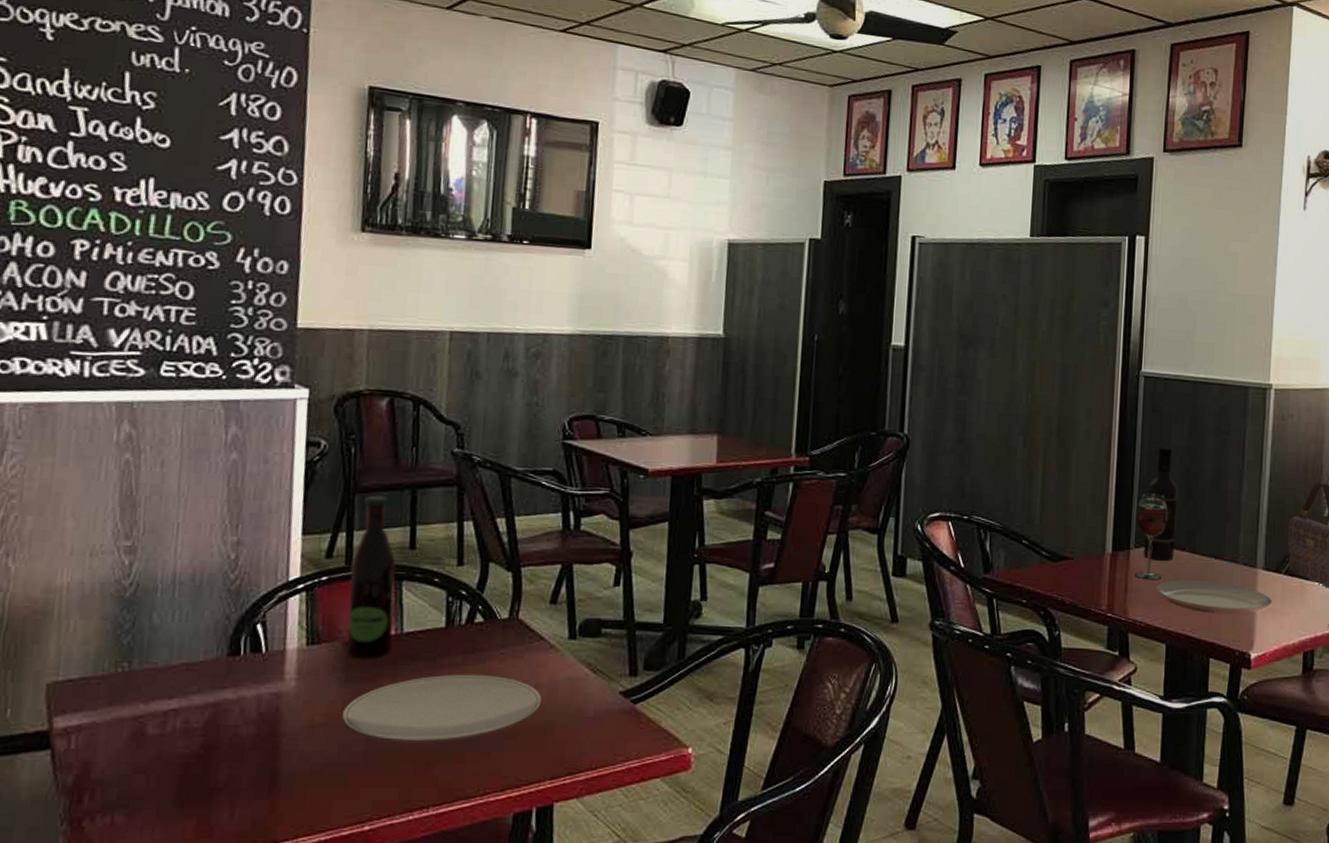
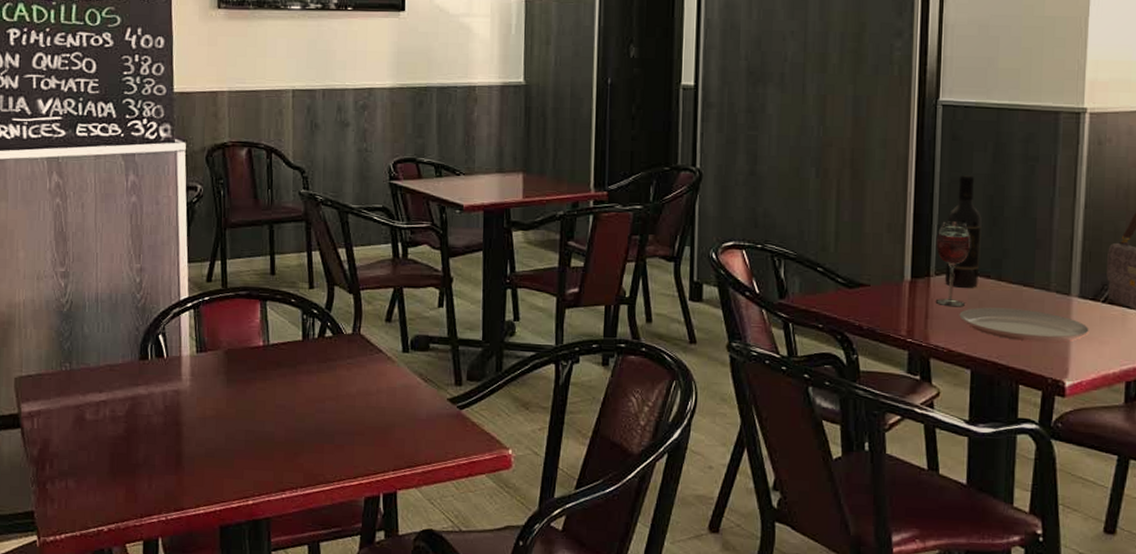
plate: present [342,674,542,743] -> none [227,379,383,436]
bottle: present [347,495,396,658] -> none [226,230,262,364]

